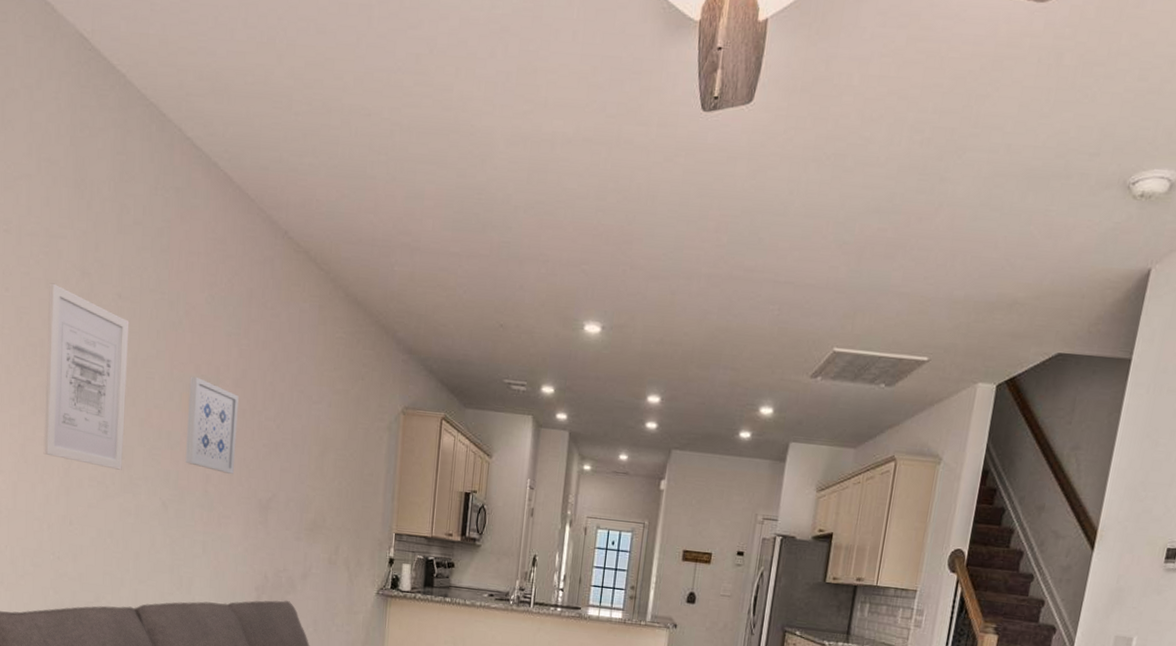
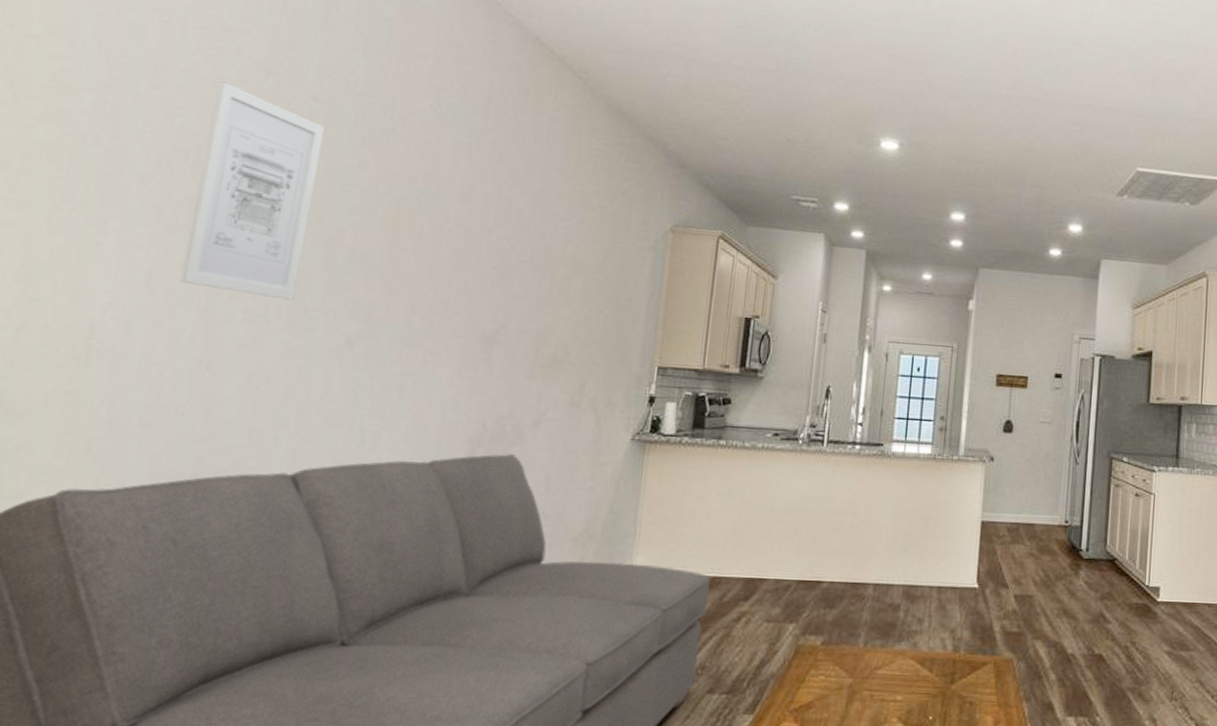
wall art: present [185,376,239,474] -> none [384,189,464,302]

